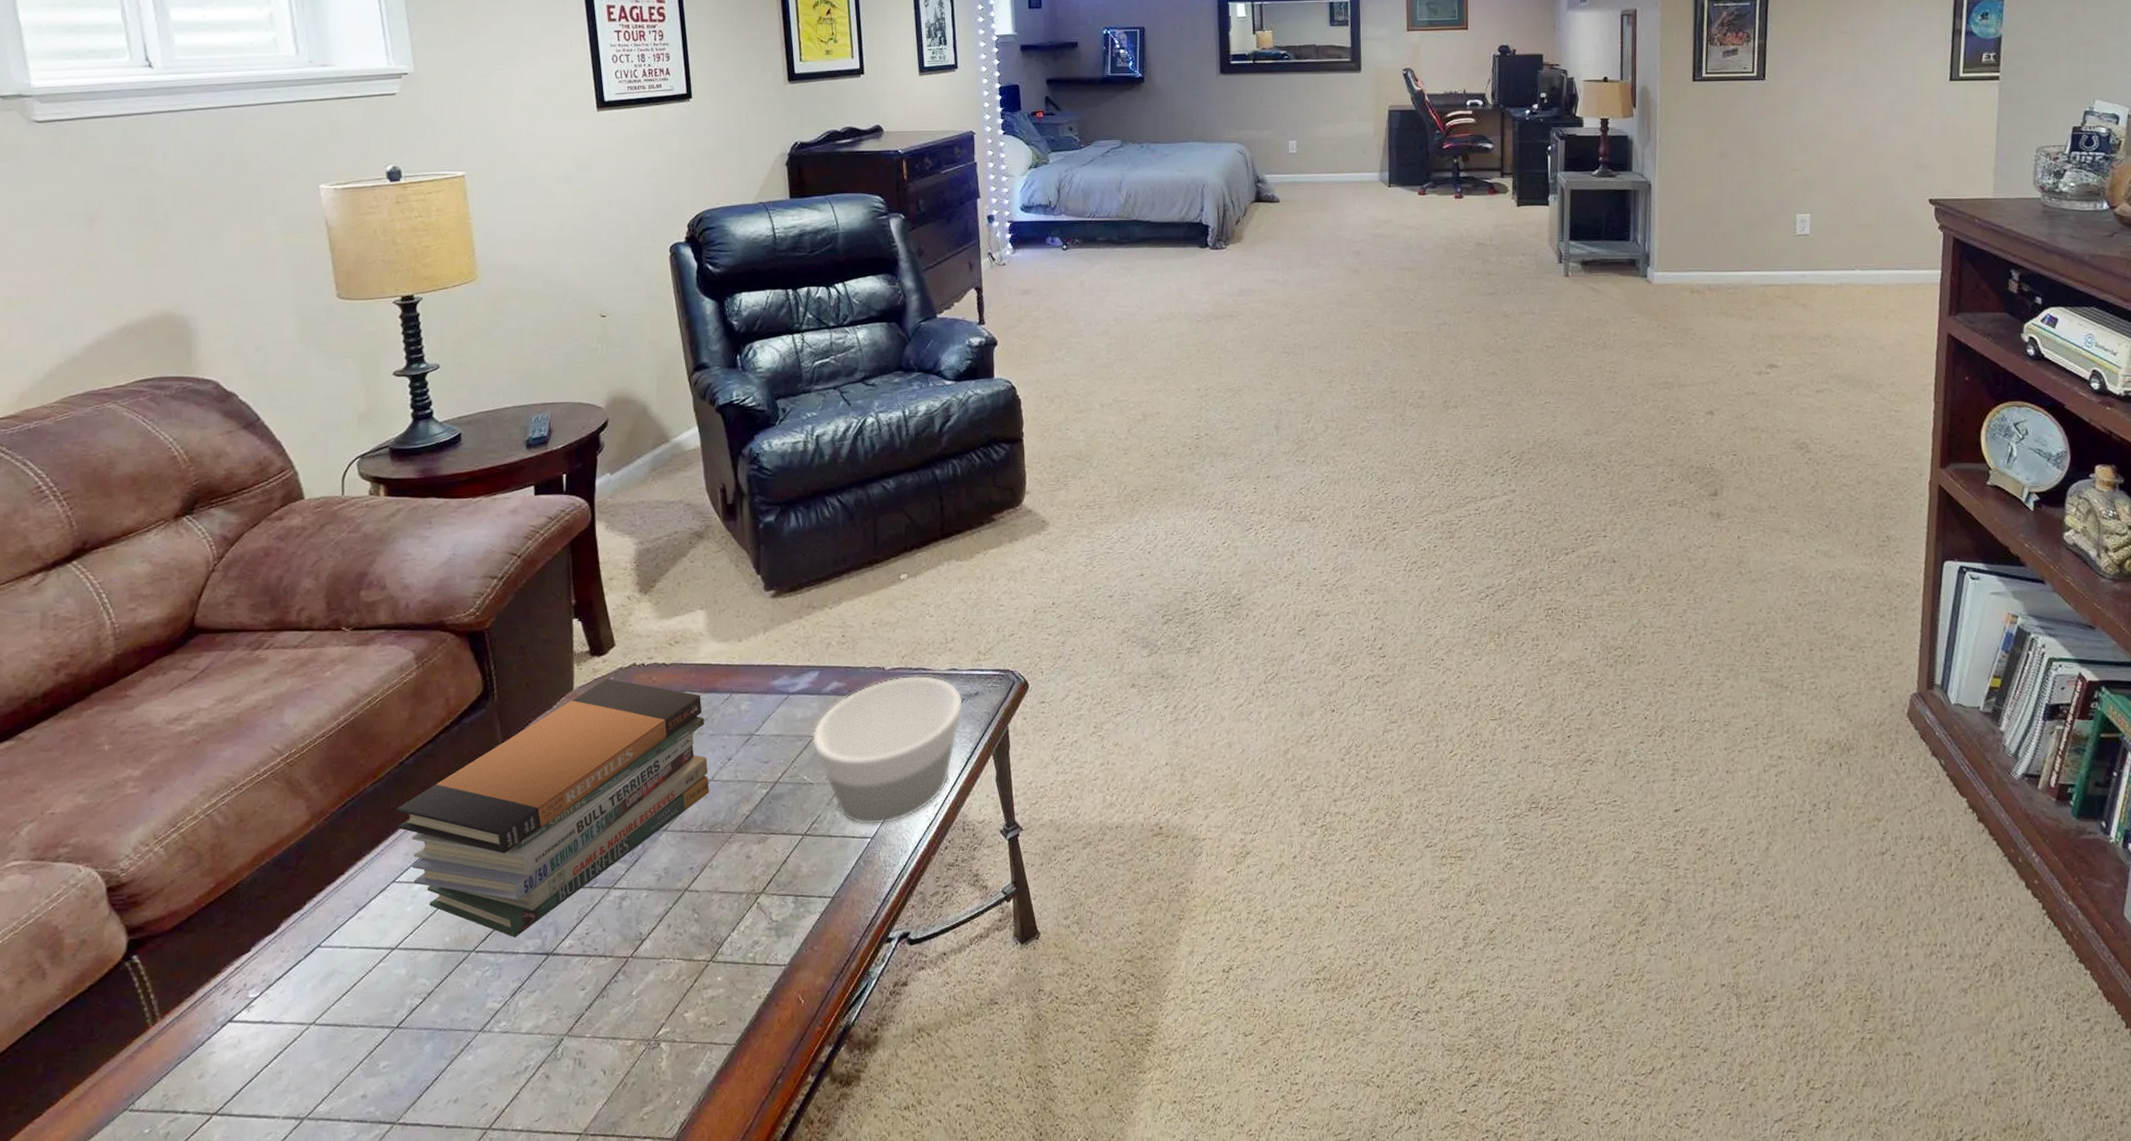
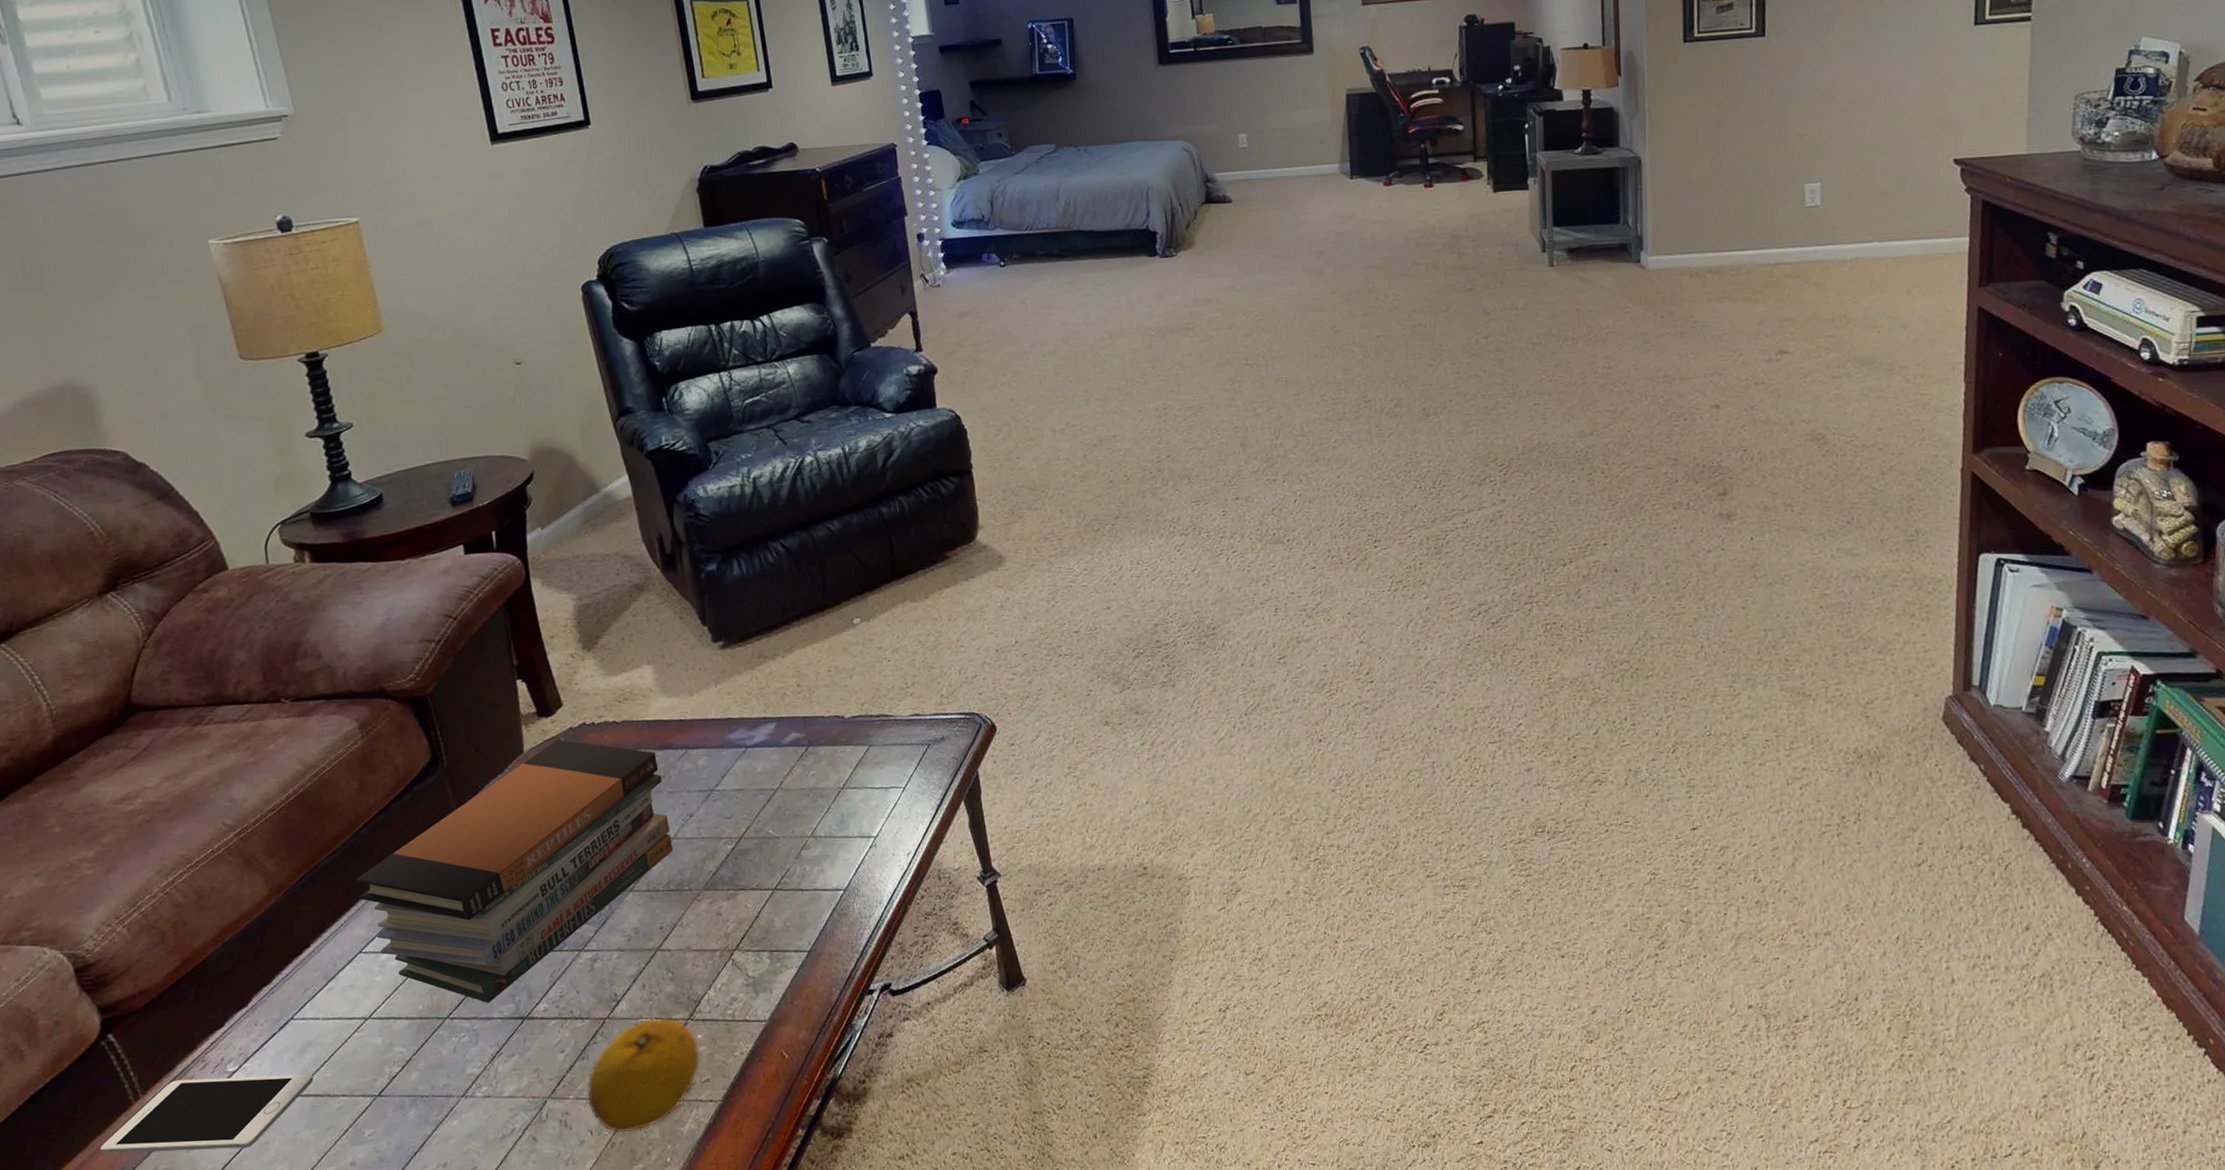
cell phone: none [111,1003,334,1078] -> present [100,1074,313,1154]
fruit: none [603,957,718,1075] -> present [586,1017,701,1134]
bowl: present [812,675,964,826] -> none [774,722,930,878]

